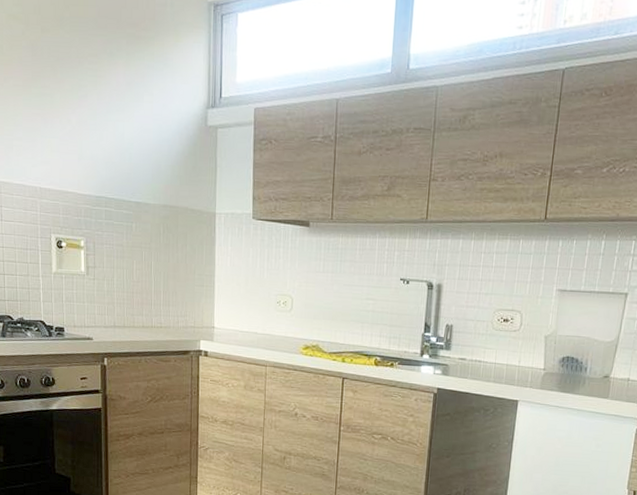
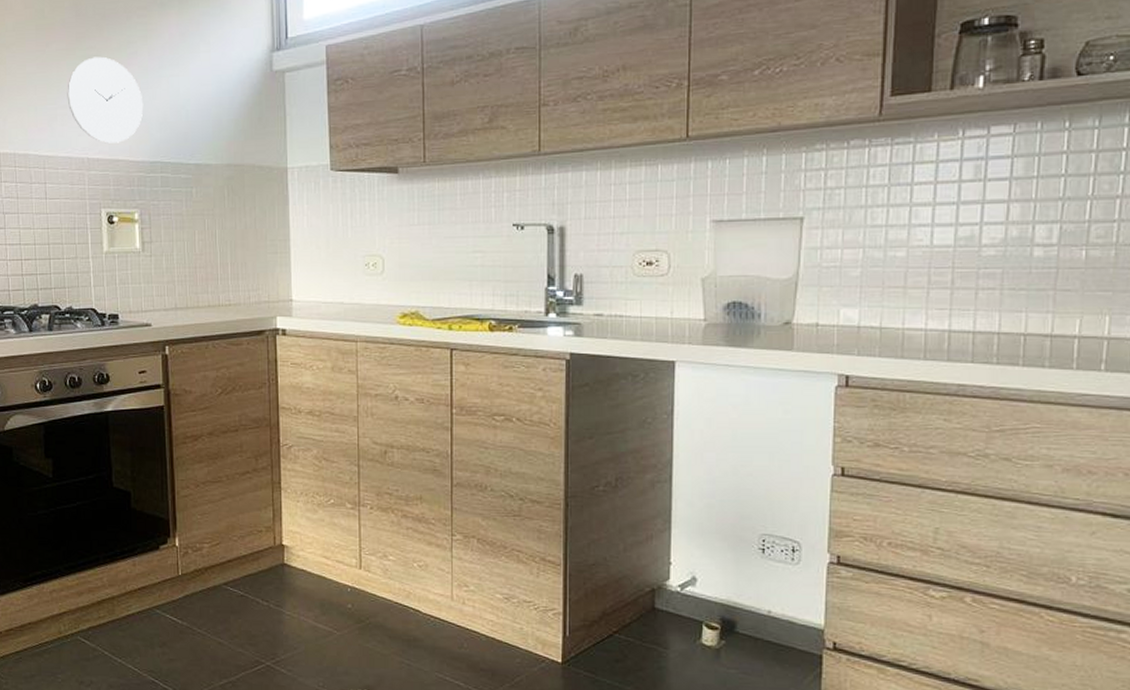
wall clock: none [22,95,92,177] -> present [67,56,144,144]

